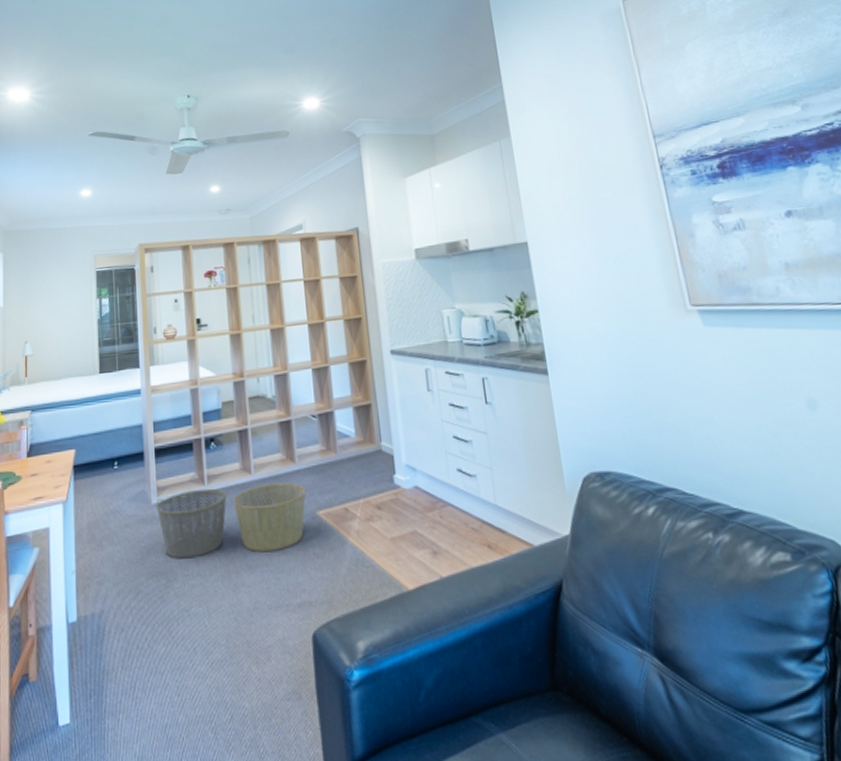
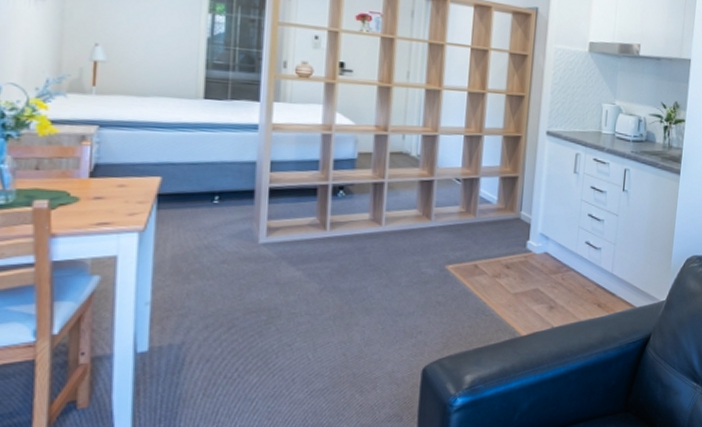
basket: present [156,488,227,559] -> none [263,233,351,298]
basket: present [233,482,306,553] -> none [357,236,438,298]

